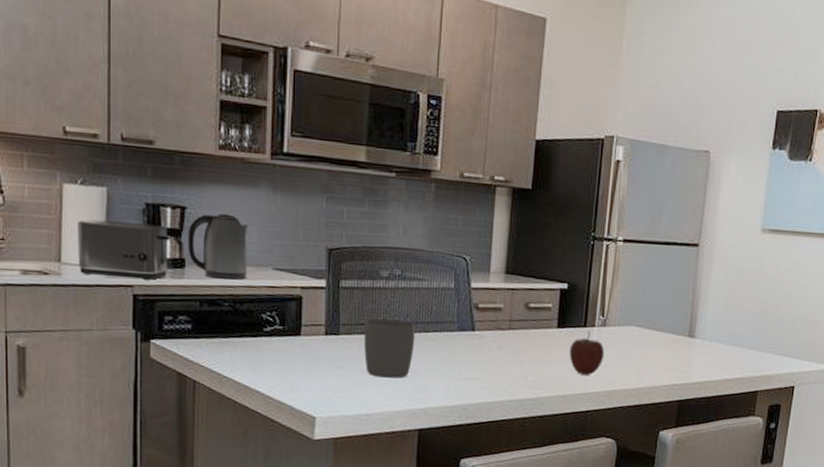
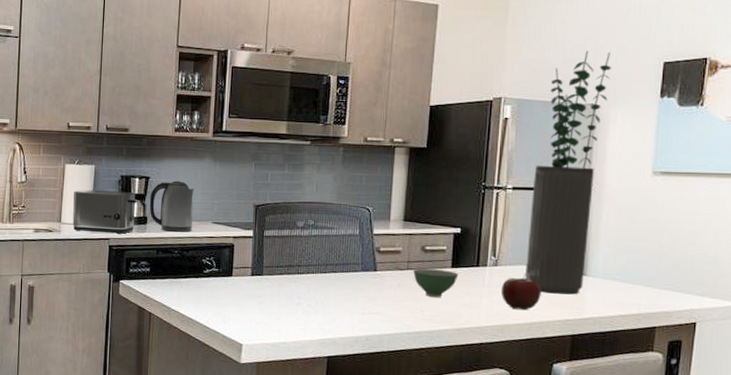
mug: present [363,318,416,378] -> none [282,261,326,312]
bowl: none [515,328,565,361] -> present [413,268,459,297]
fruit: present [569,331,605,375] -> none [463,270,497,311]
fruit: none [608,334,650,375] -> present [501,273,542,310]
vase: none [633,90,727,358] -> present [524,50,612,295]

